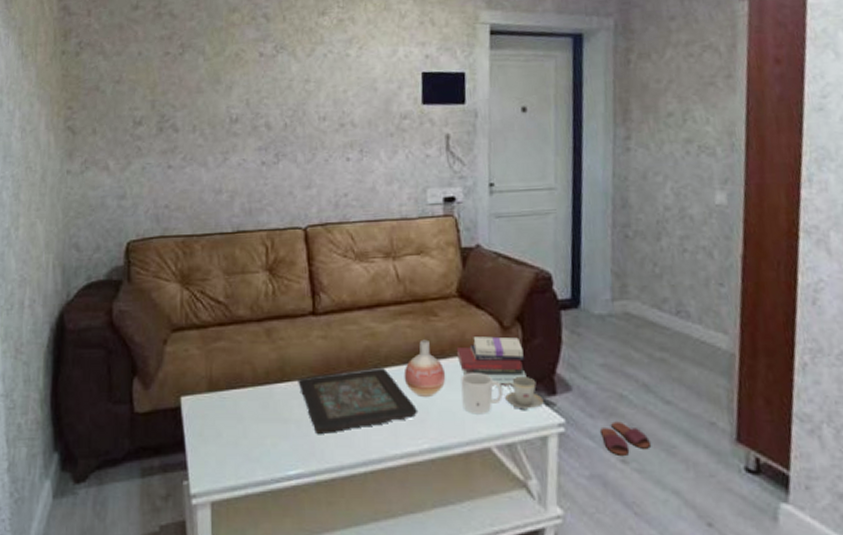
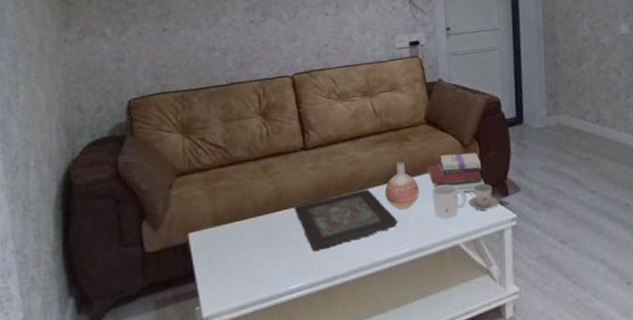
slippers: present [601,421,650,455] -> none [544,211,582,238]

